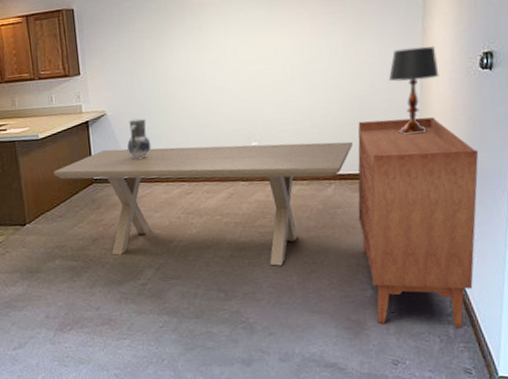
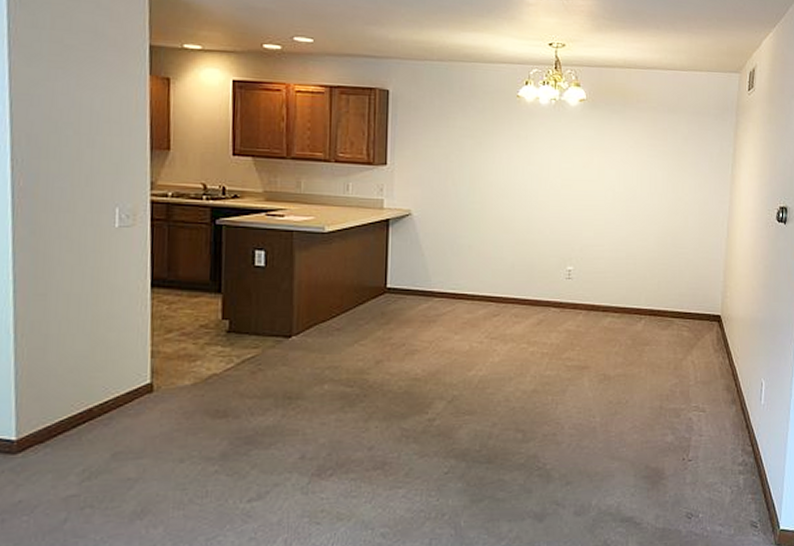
dining table: present [53,141,353,266] -> none [337,255,664,405]
ceramic jug: present [127,118,151,159] -> none [432,224,459,270]
sideboard: present [358,117,479,329] -> none [664,257,772,479]
table lamp: present [389,46,439,135] -> none [701,192,743,277]

